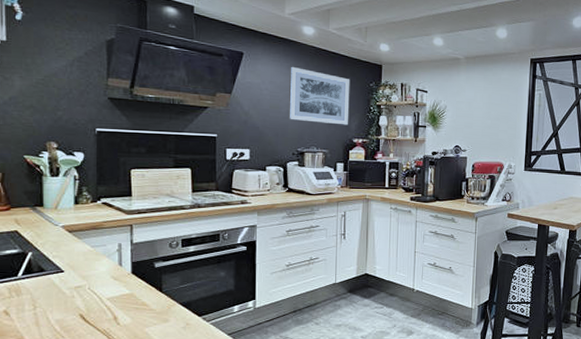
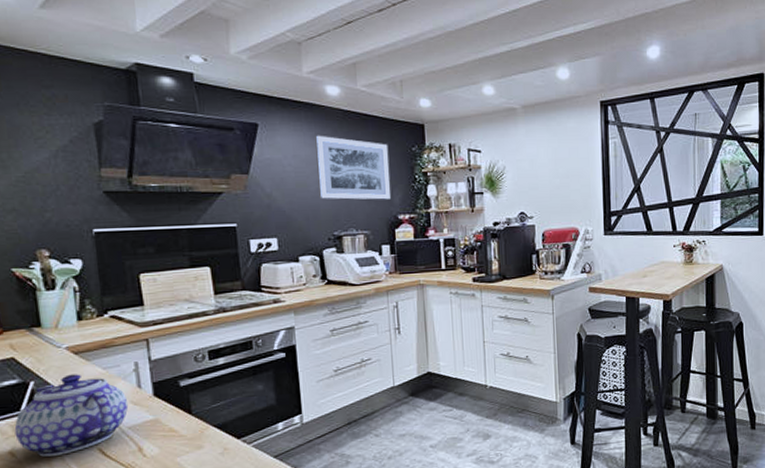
teapot: none [10,249,110,317] -> present [14,374,129,457]

